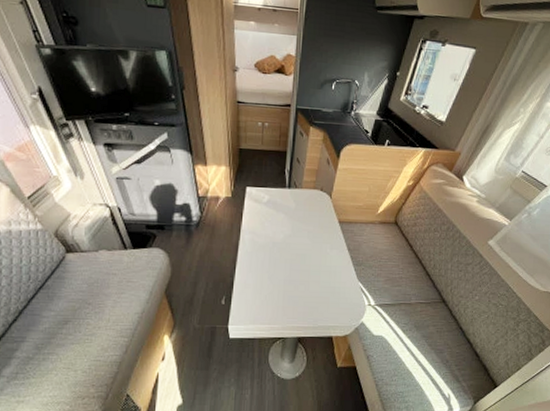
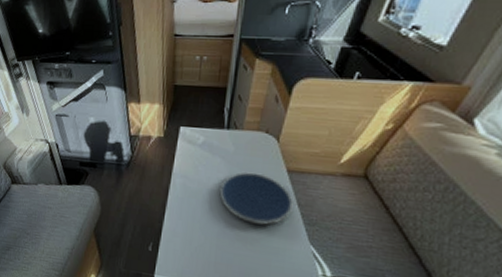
plate: none [284,225,344,269] -> present [219,172,293,225]

